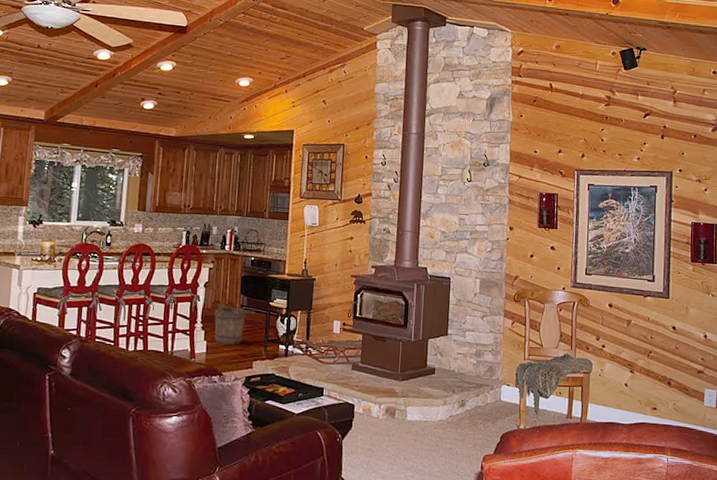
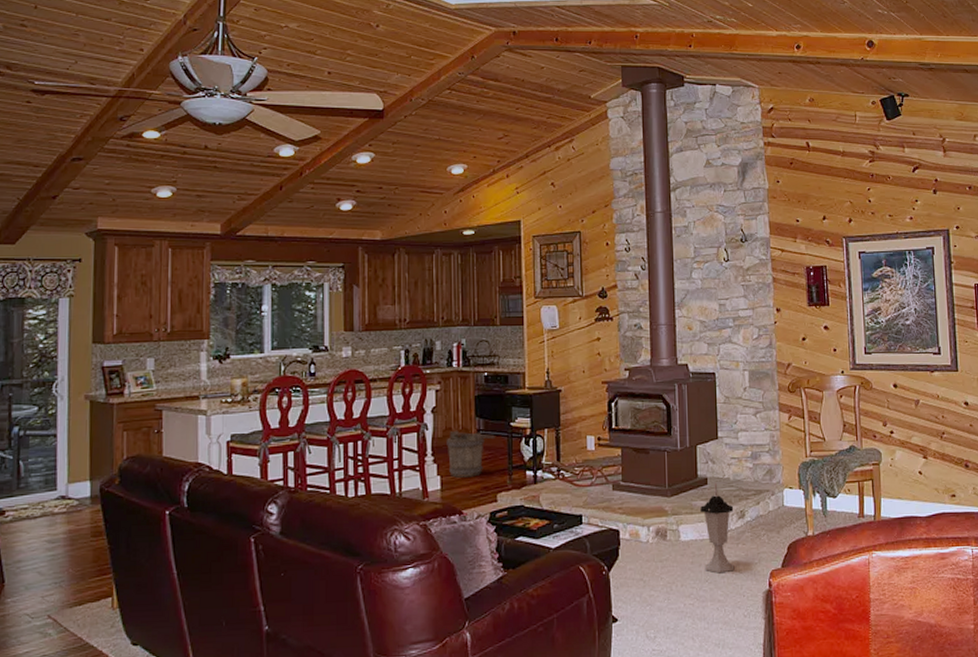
lantern: none [426,372,456,453] -> present [700,482,735,574]

